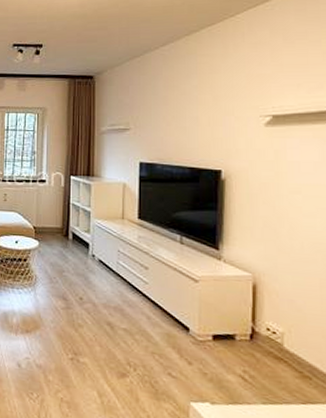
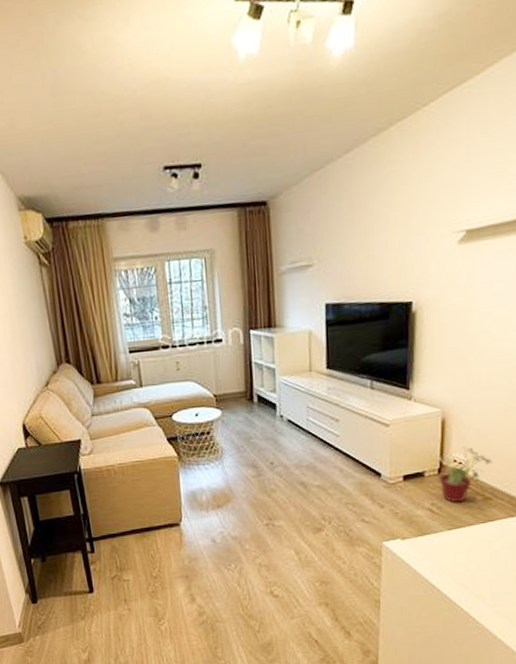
potted plant: none [250,316,310,376] -> present [438,446,492,503]

